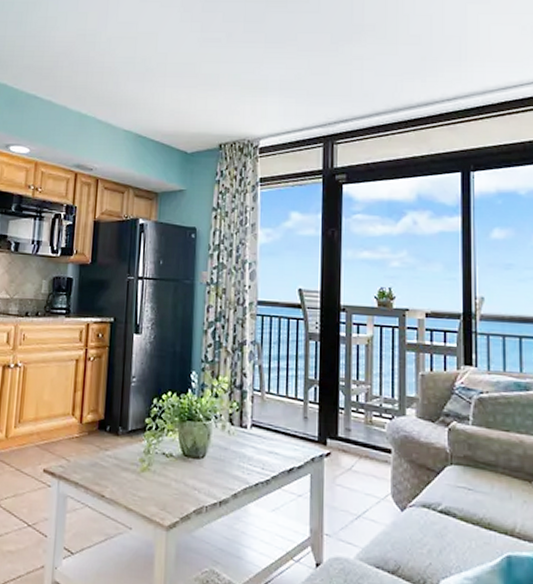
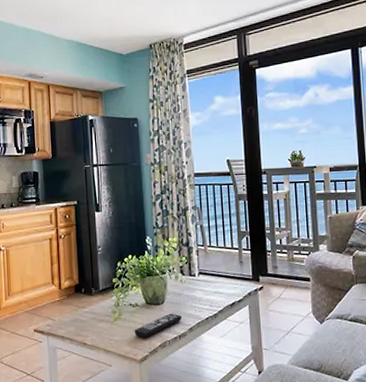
remote control: none [164,471,225,499] -> present [134,313,182,338]

